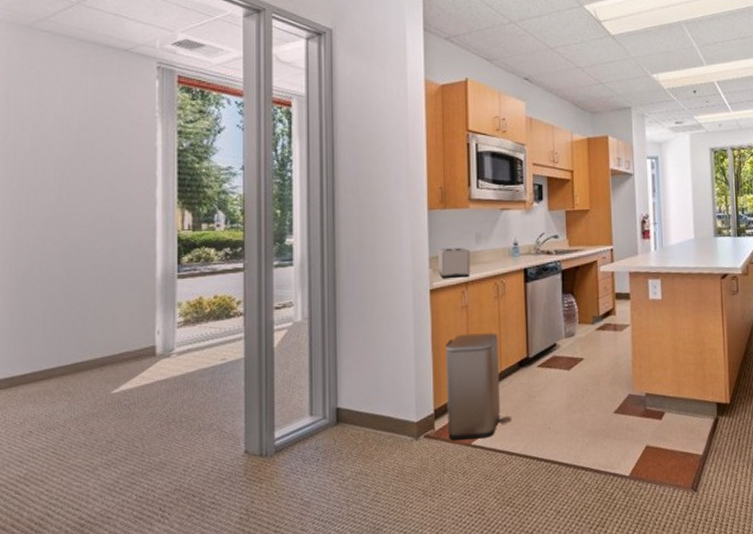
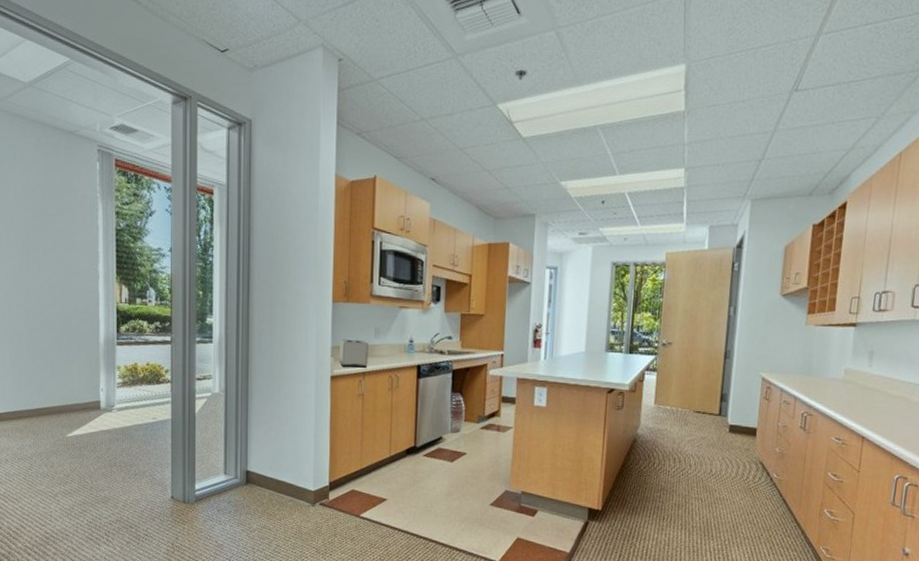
pedal bin: present [446,333,513,440] -> none [340,419,398,512]

